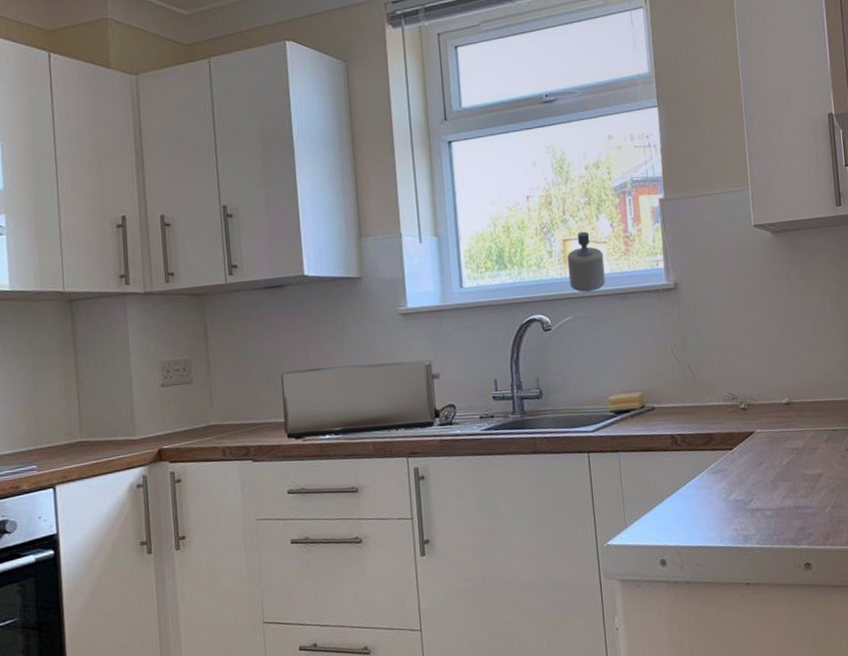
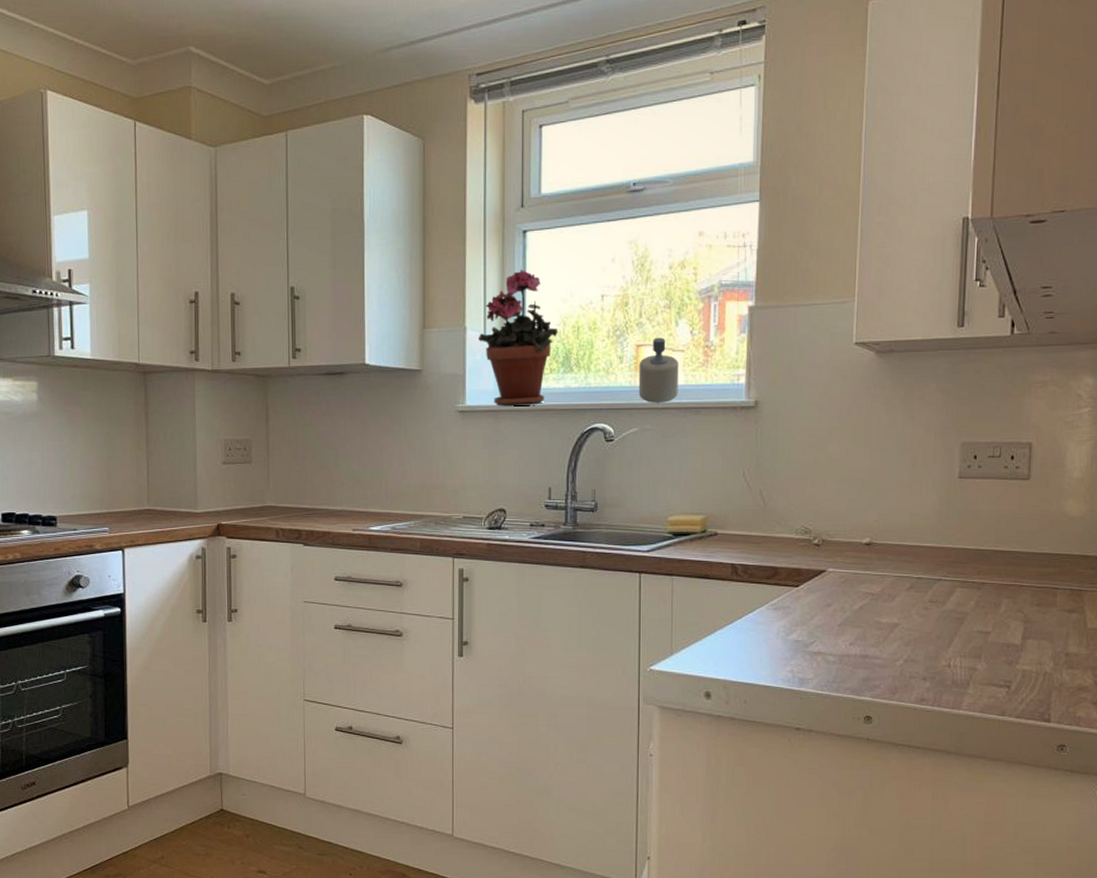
toaster: present [280,359,441,439] -> none [335,458,494,530]
potted plant: none [414,177,490,307] -> present [479,270,558,407]

